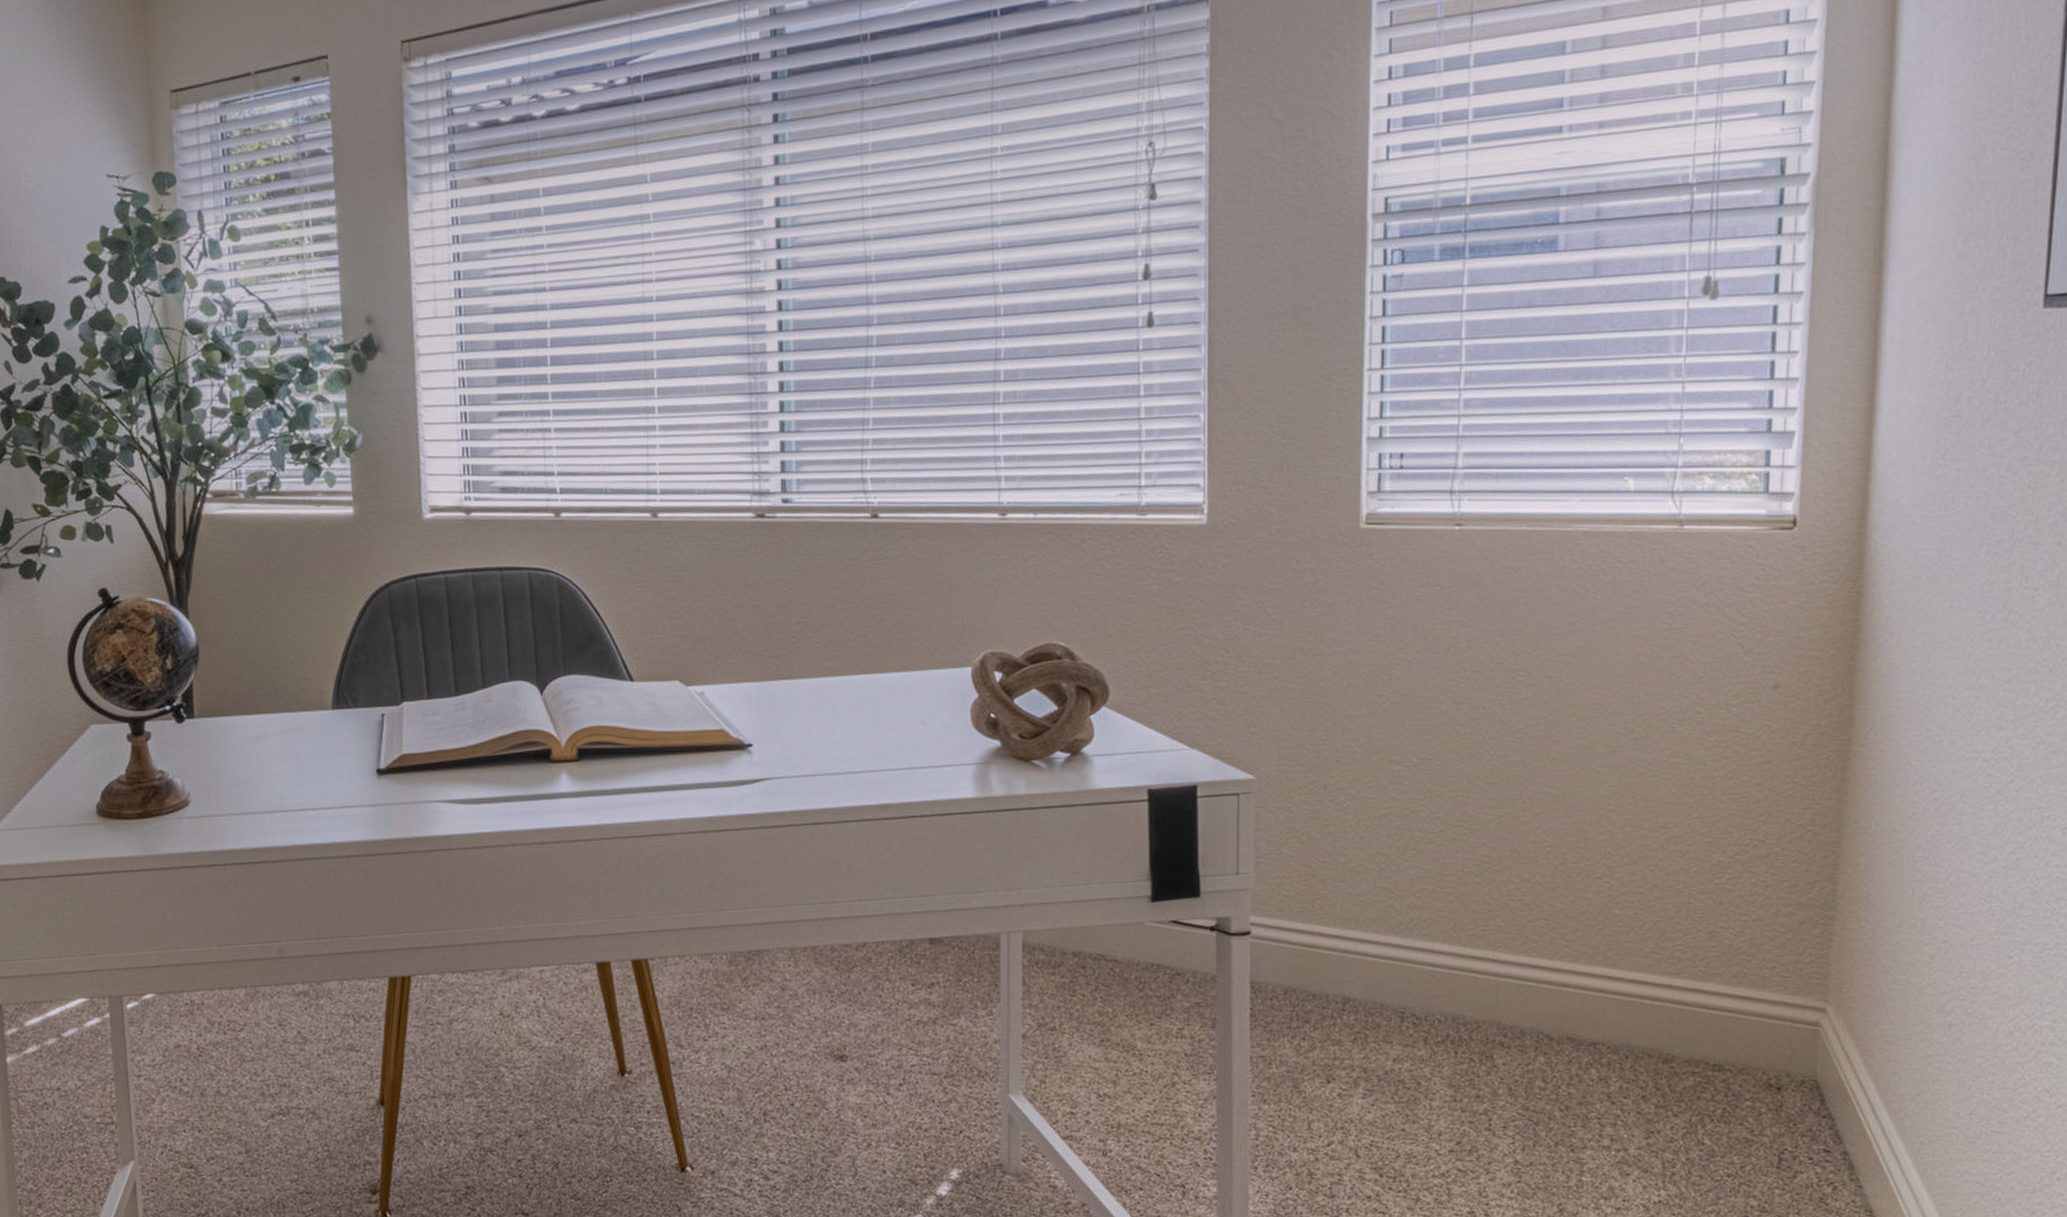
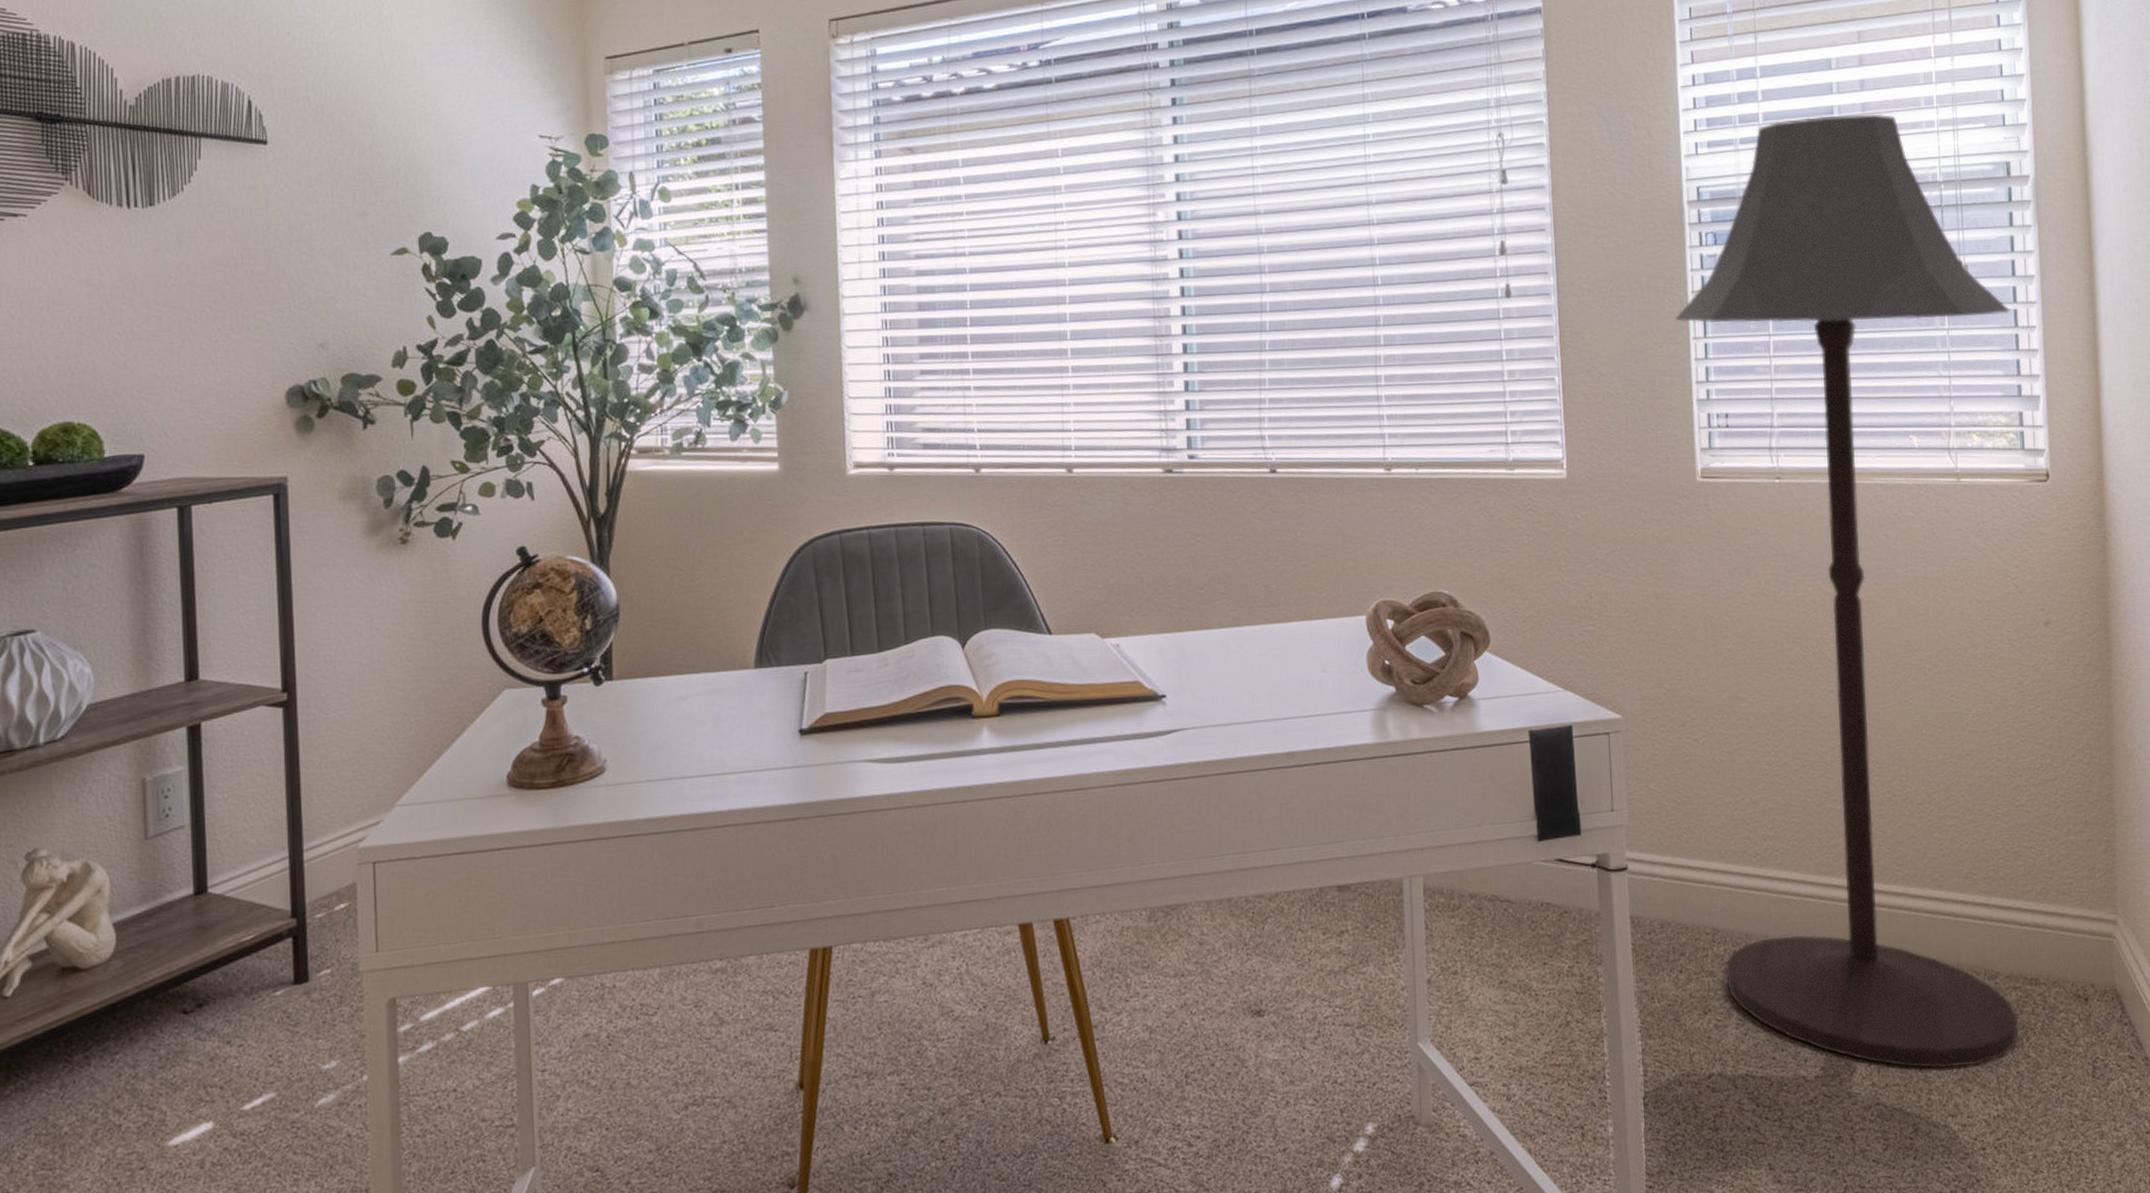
floor lamp: none [1348,105,1768,1151] -> present [1675,114,2018,1069]

